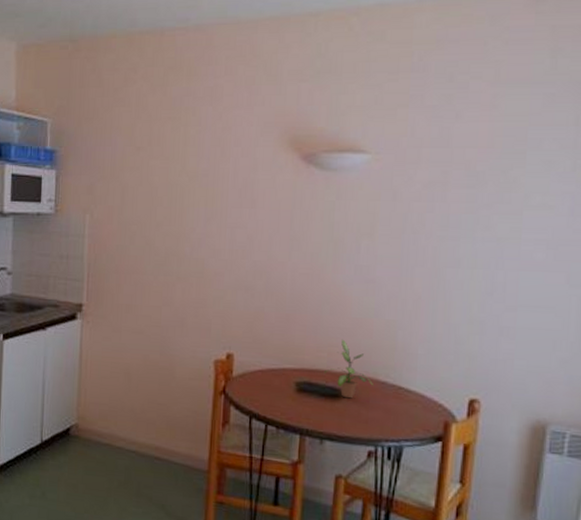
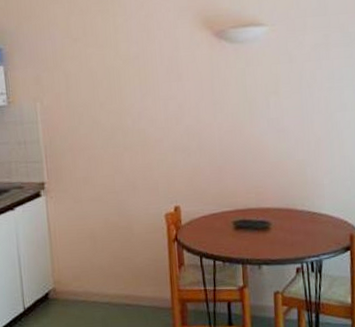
potted plant: present [325,339,373,399] -> none [255,180,293,228]

